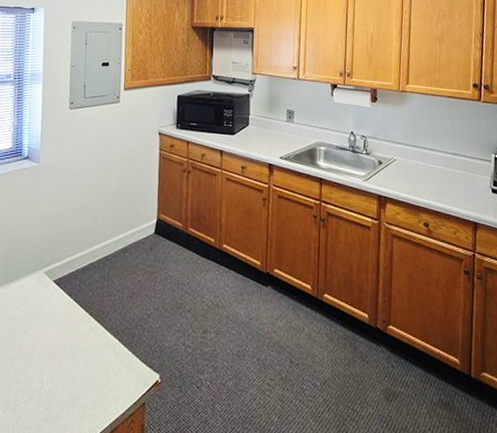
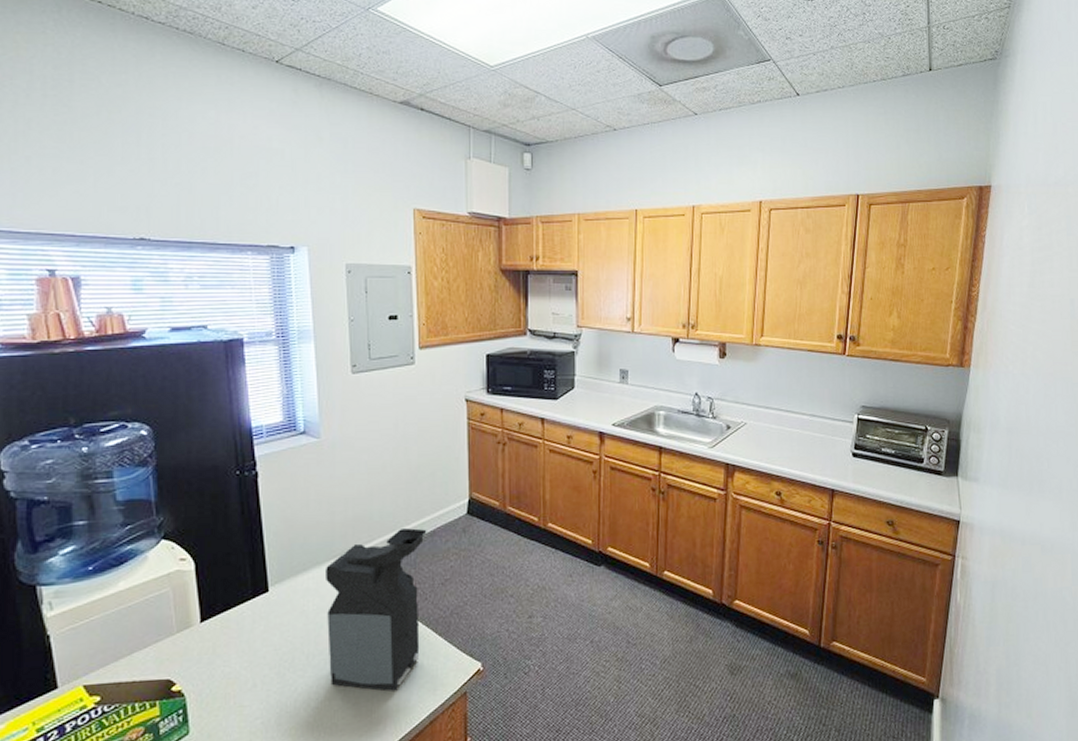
coffee maker: none [28,244,120,398] -> present [326,528,427,691]

